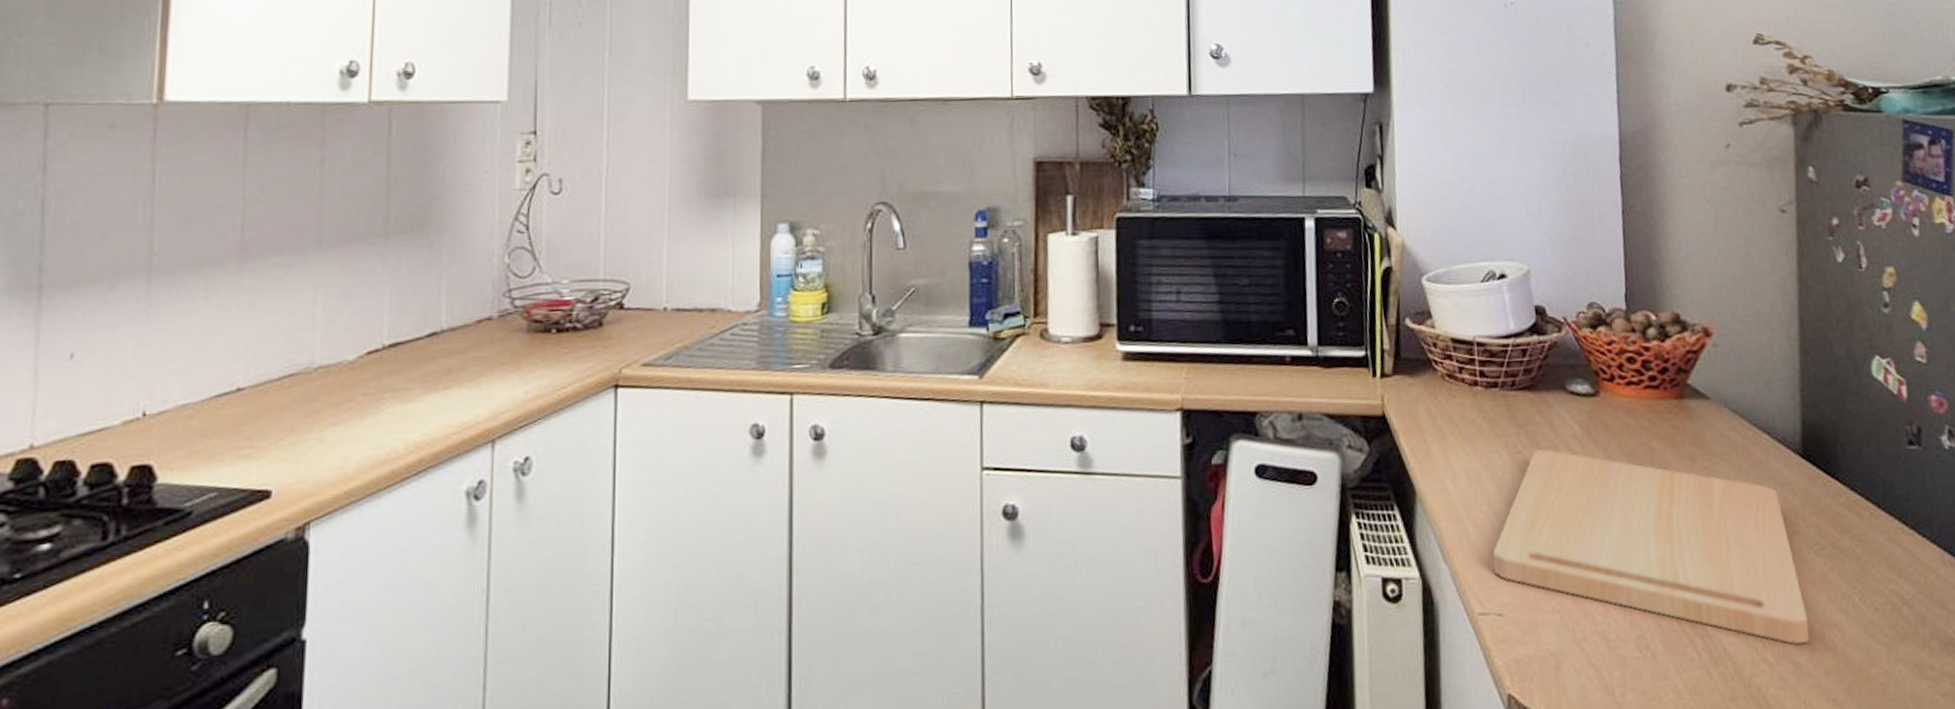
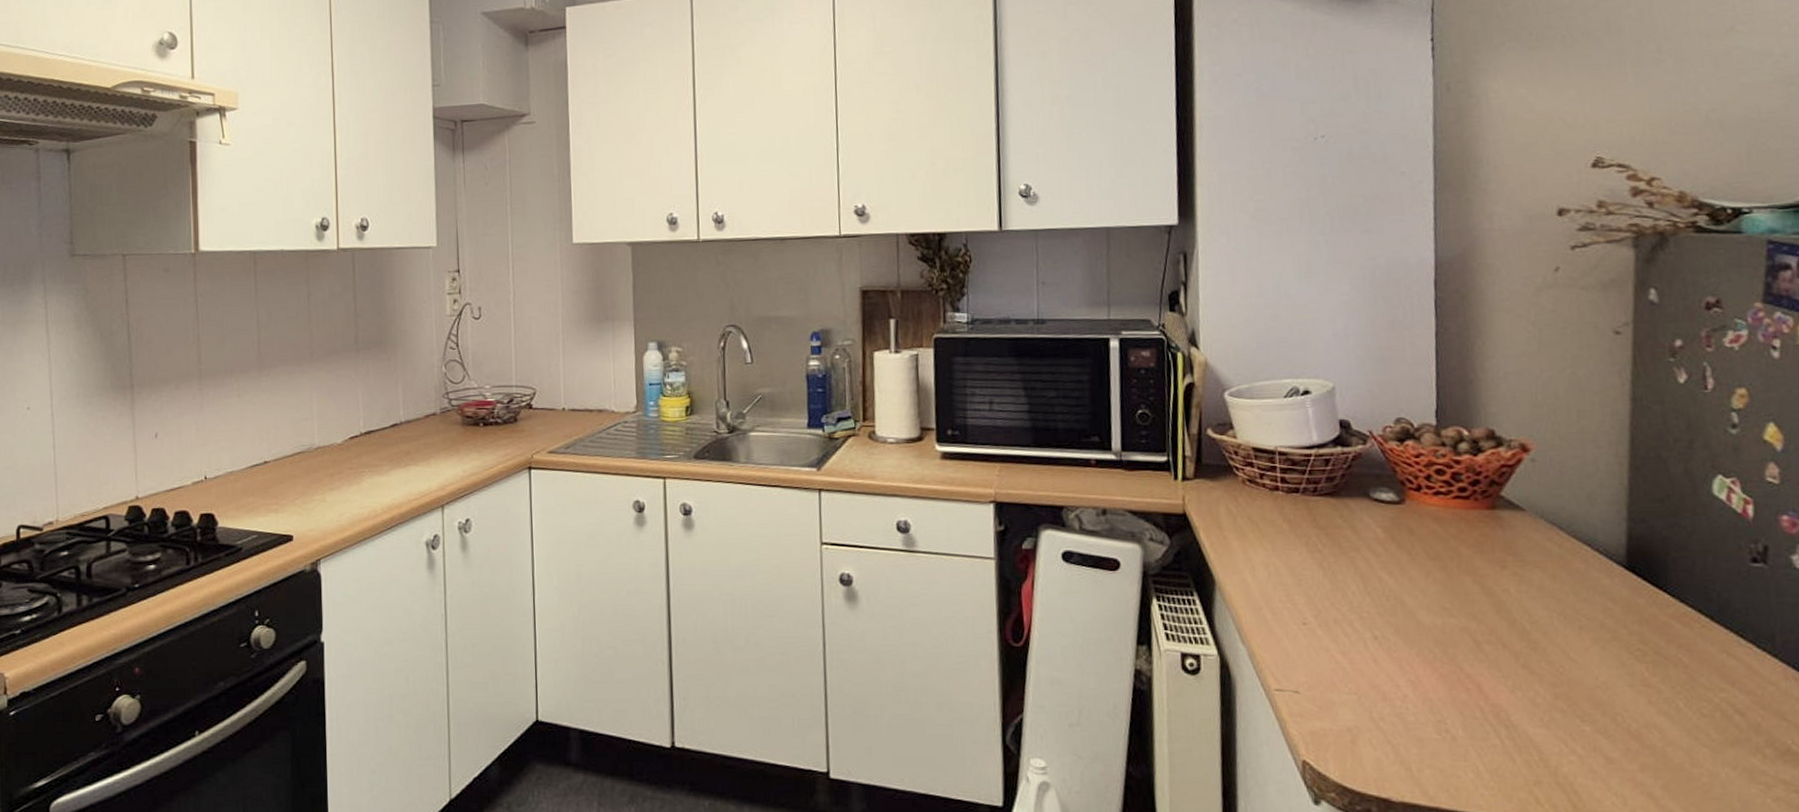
cutting board: present [1492,448,1810,644] -> none [1289,549,1626,740]

